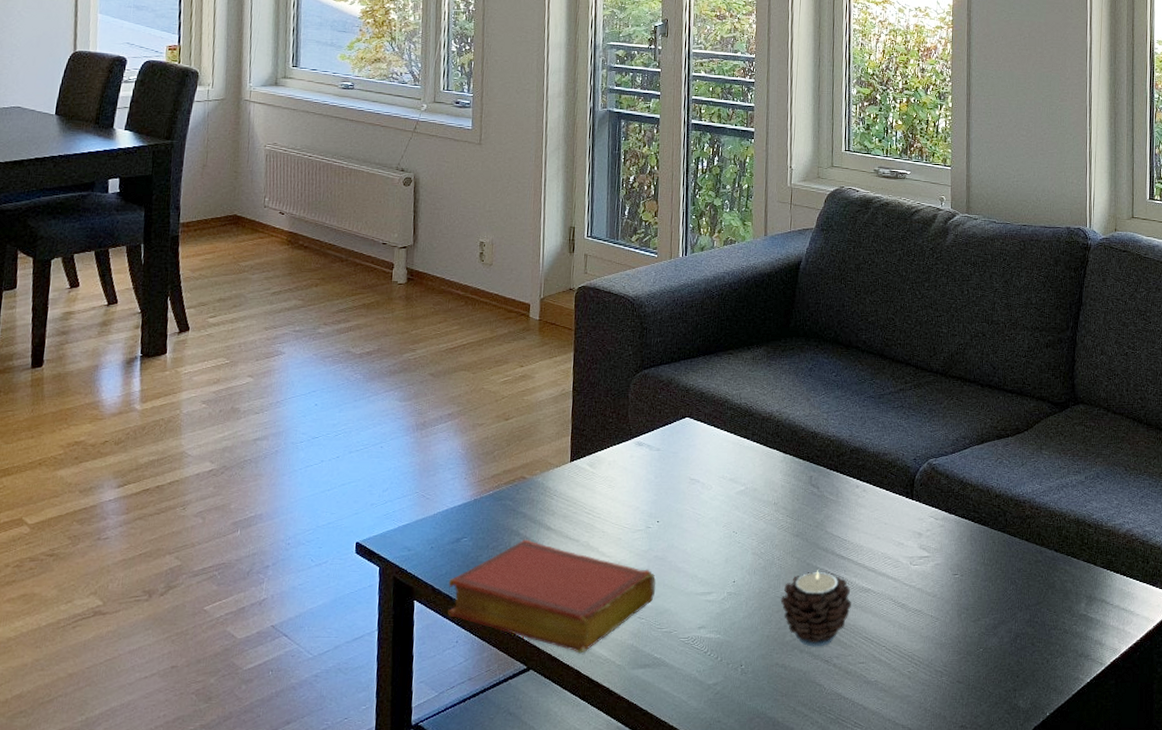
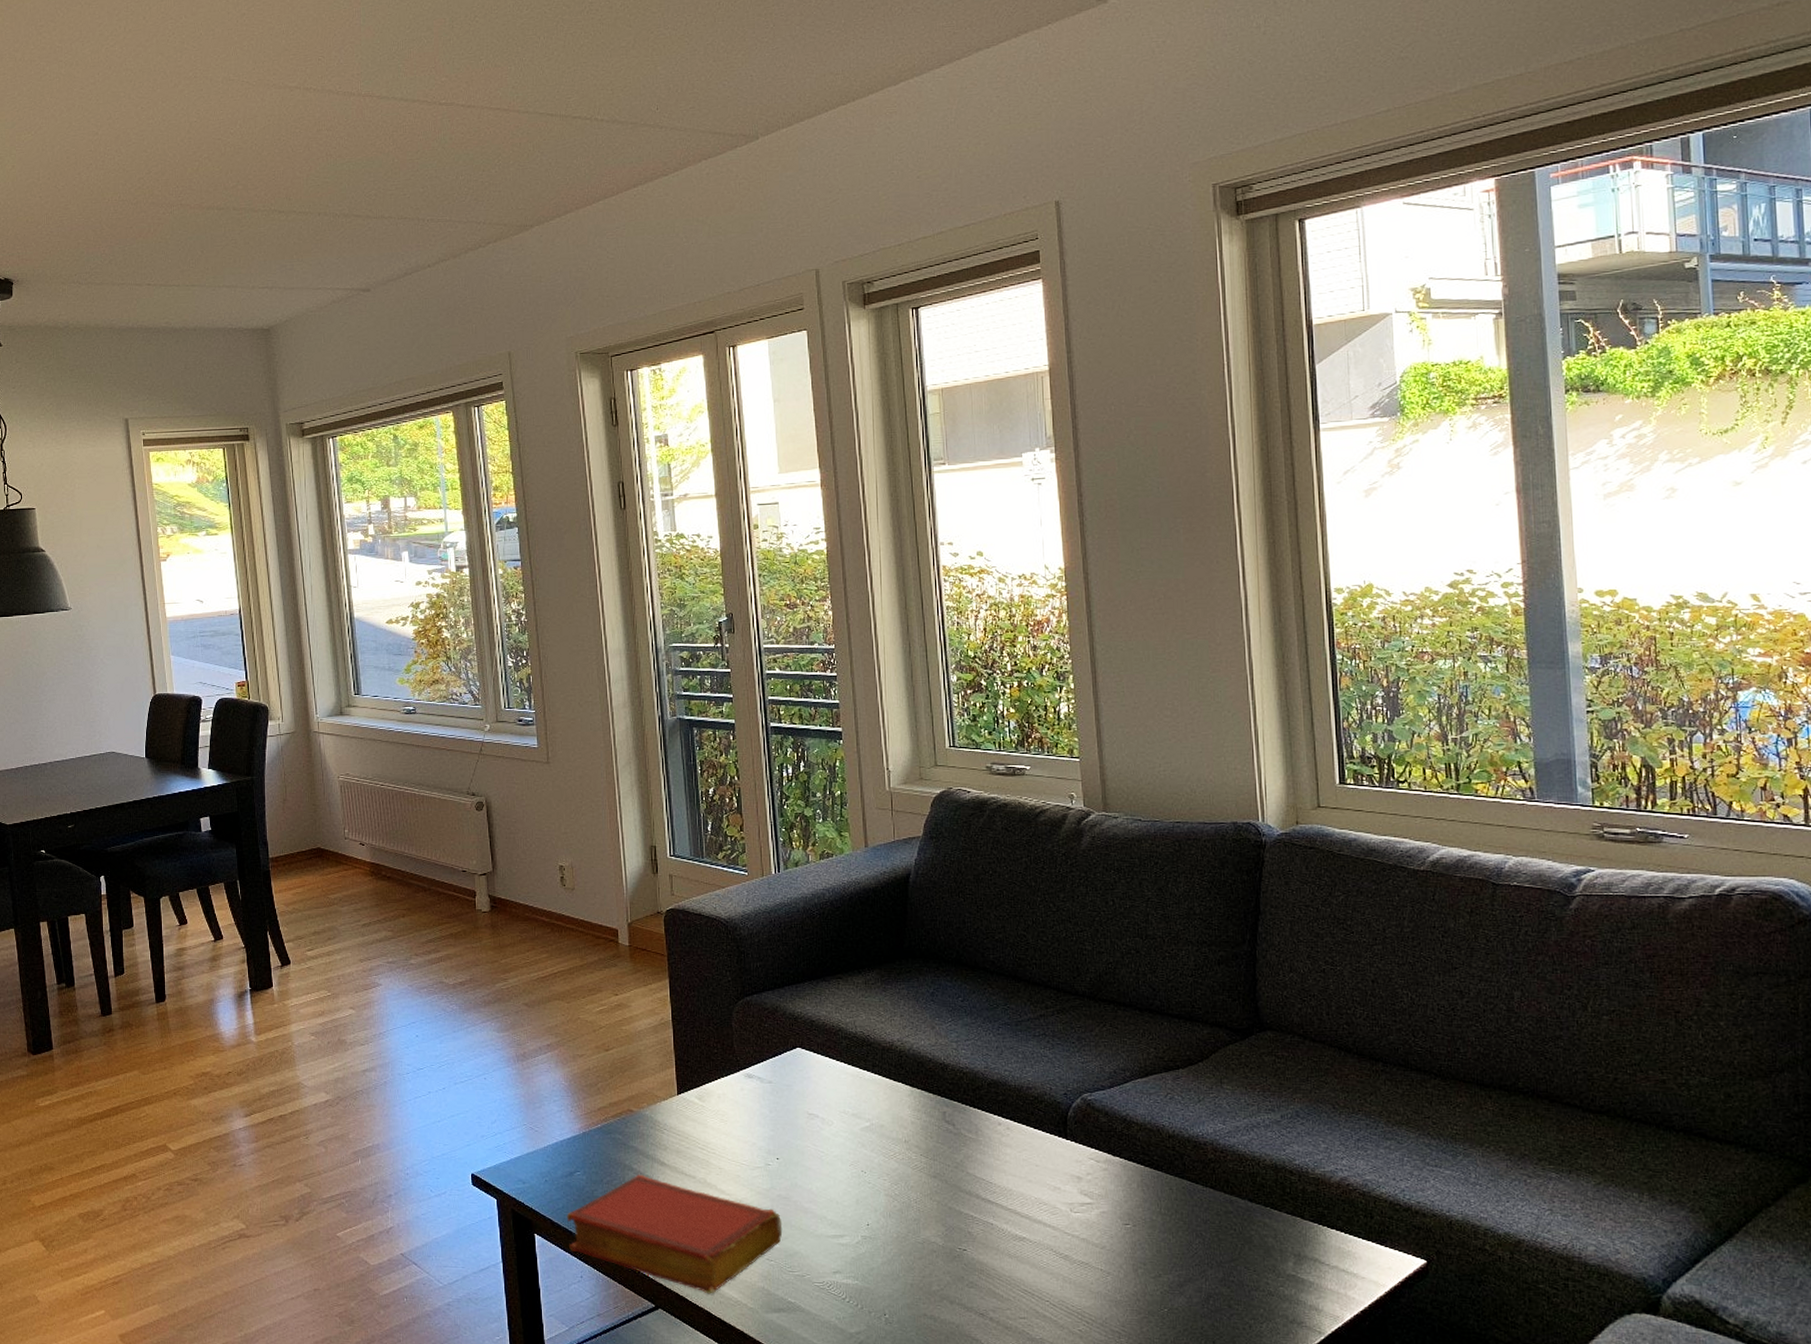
candle: present [780,570,851,647] -> none [922,1215,1005,1299]

